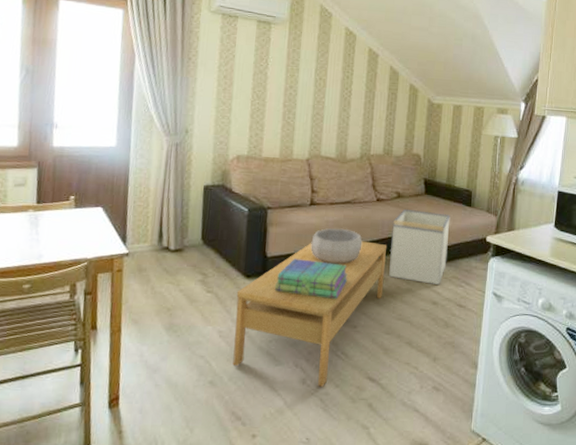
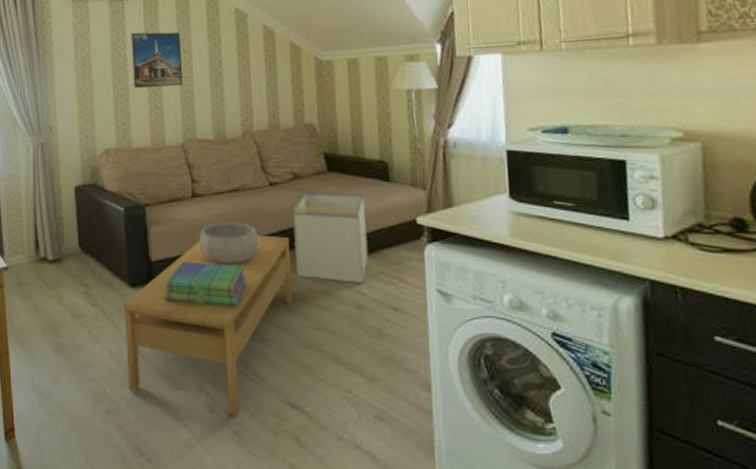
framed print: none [271,54,318,108] -> present [130,32,184,89]

